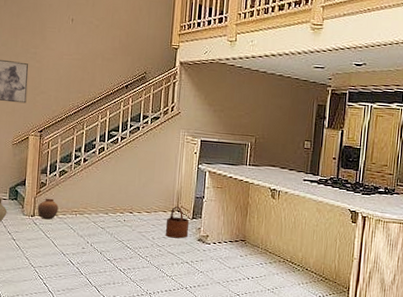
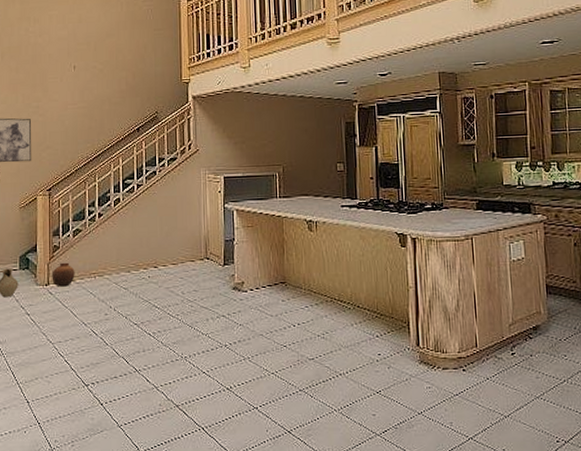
wooden bucket: present [165,206,190,239] -> none [195,253,222,290]

